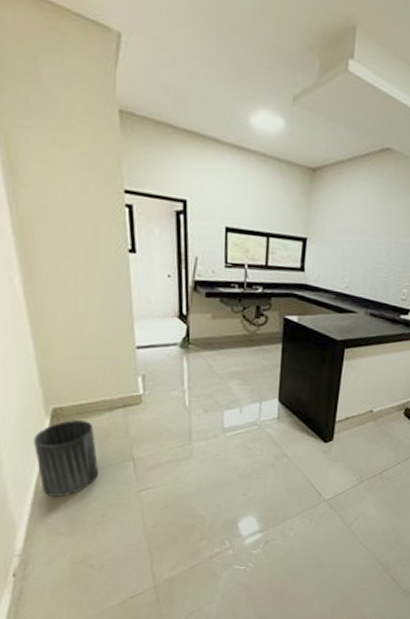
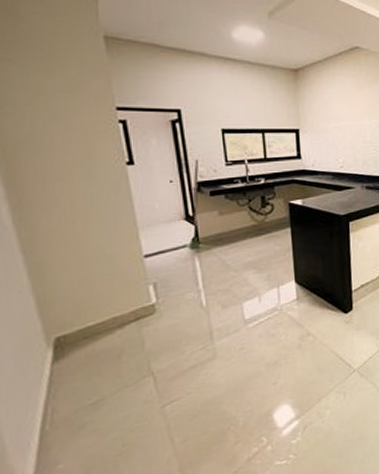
trash can: present [34,420,99,497] -> none [35,343,116,439]

